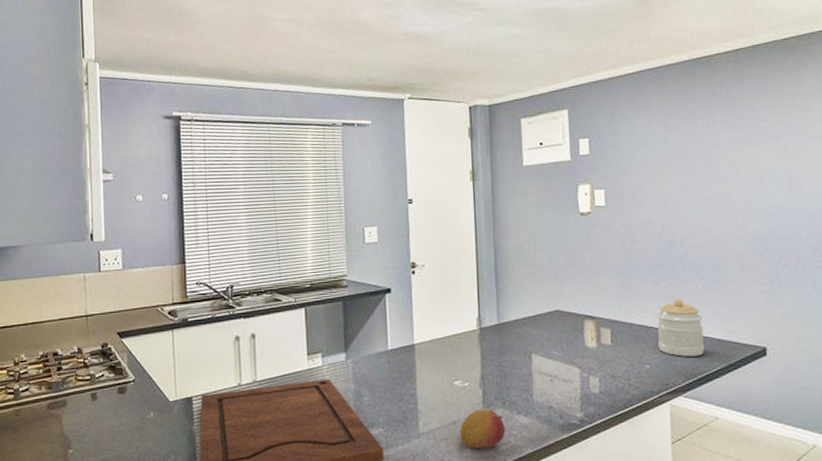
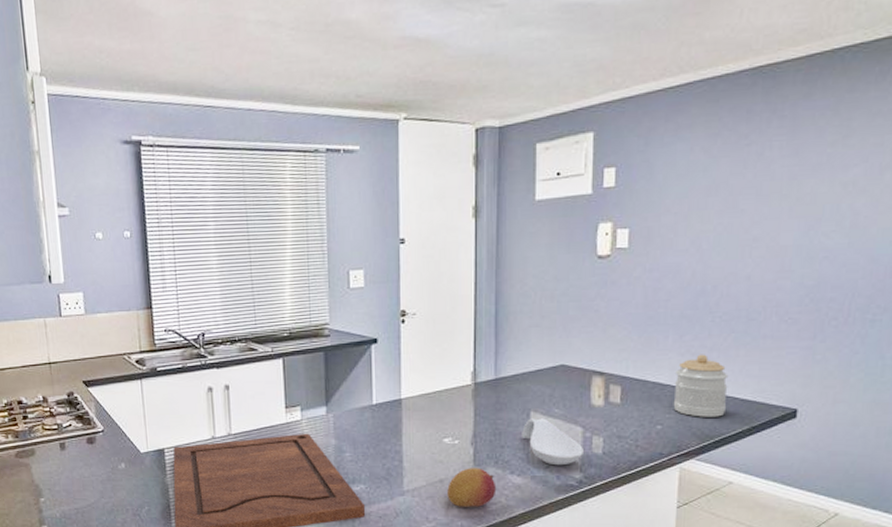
spoon rest: none [525,360,582,405] -> present [522,418,583,466]

